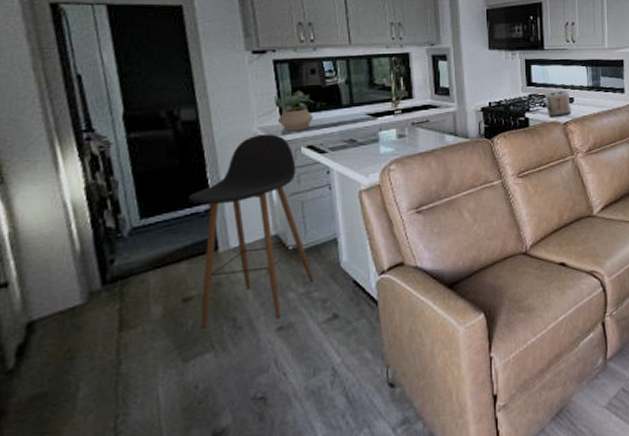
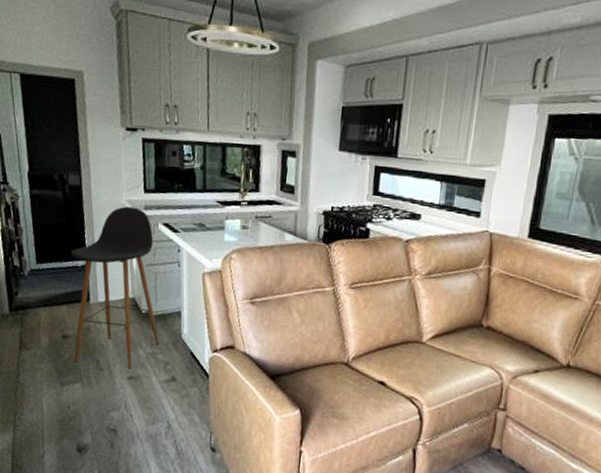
potted plant: present [274,90,314,132] -> none [140,168,173,209]
toaster: present [544,90,571,117] -> none [389,204,417,233]

